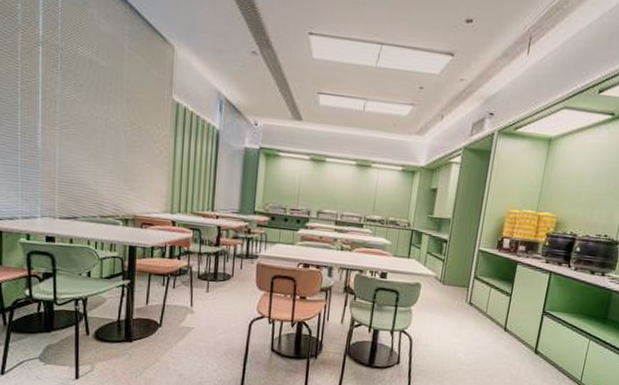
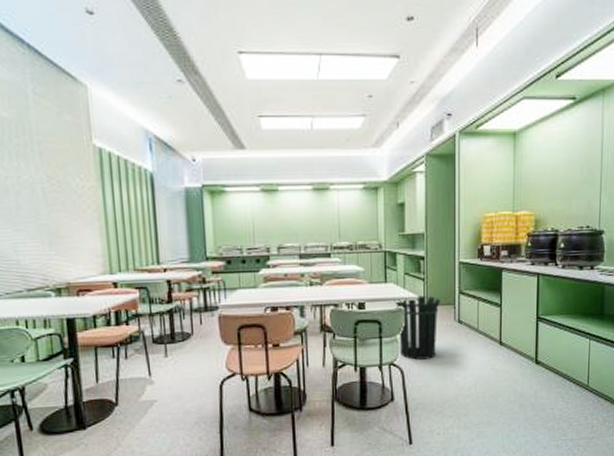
waste bin: none [412,274,456,333] -> present [394,295,440,360]

